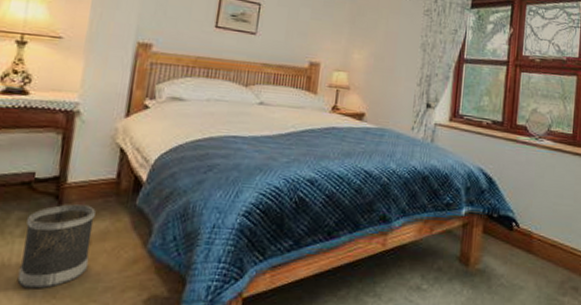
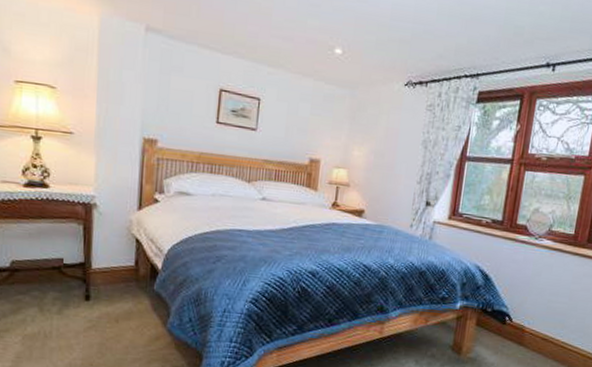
wastebasket: present [17,204,96,289] -> none [59,287,119,358]

